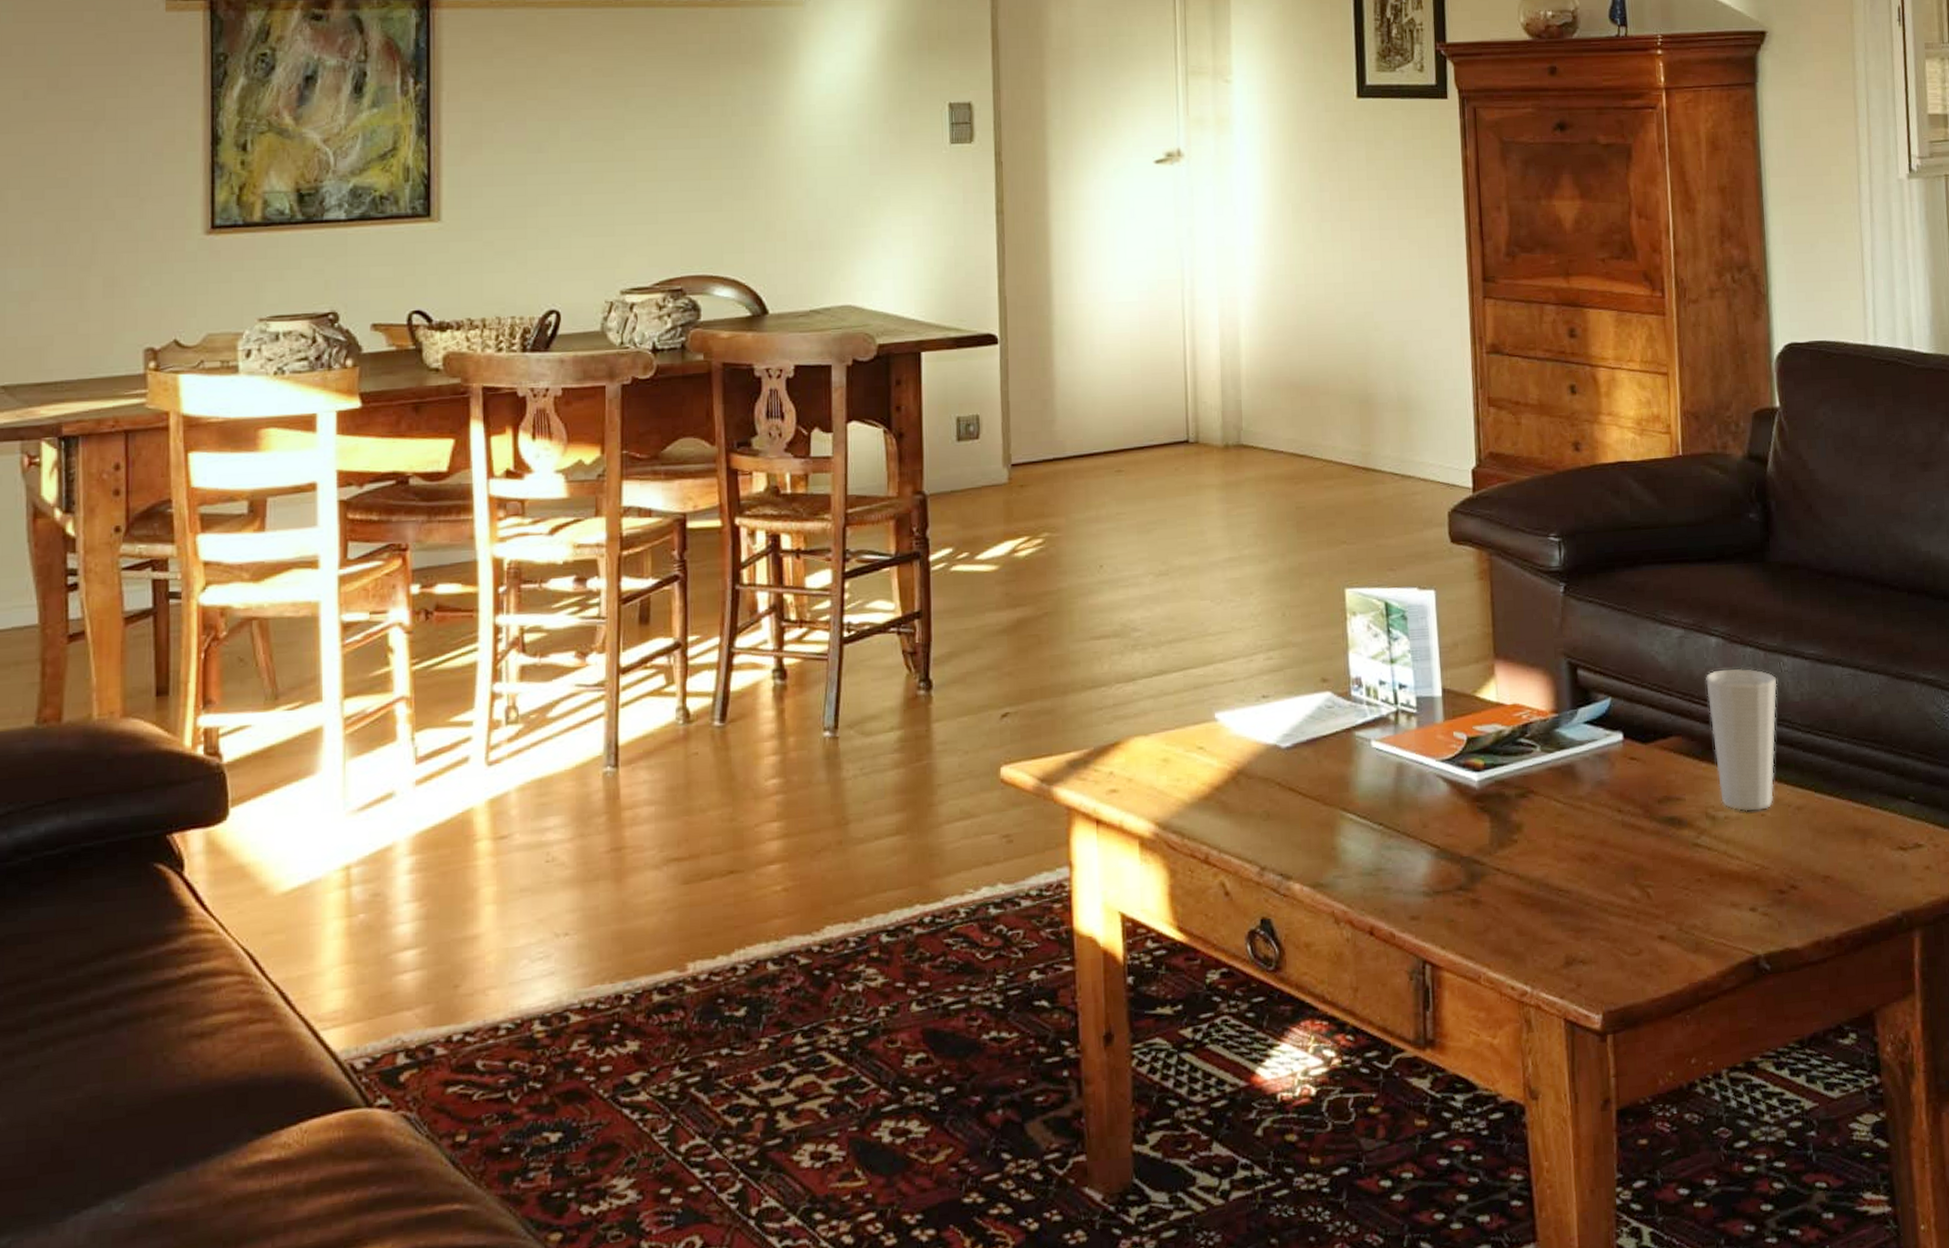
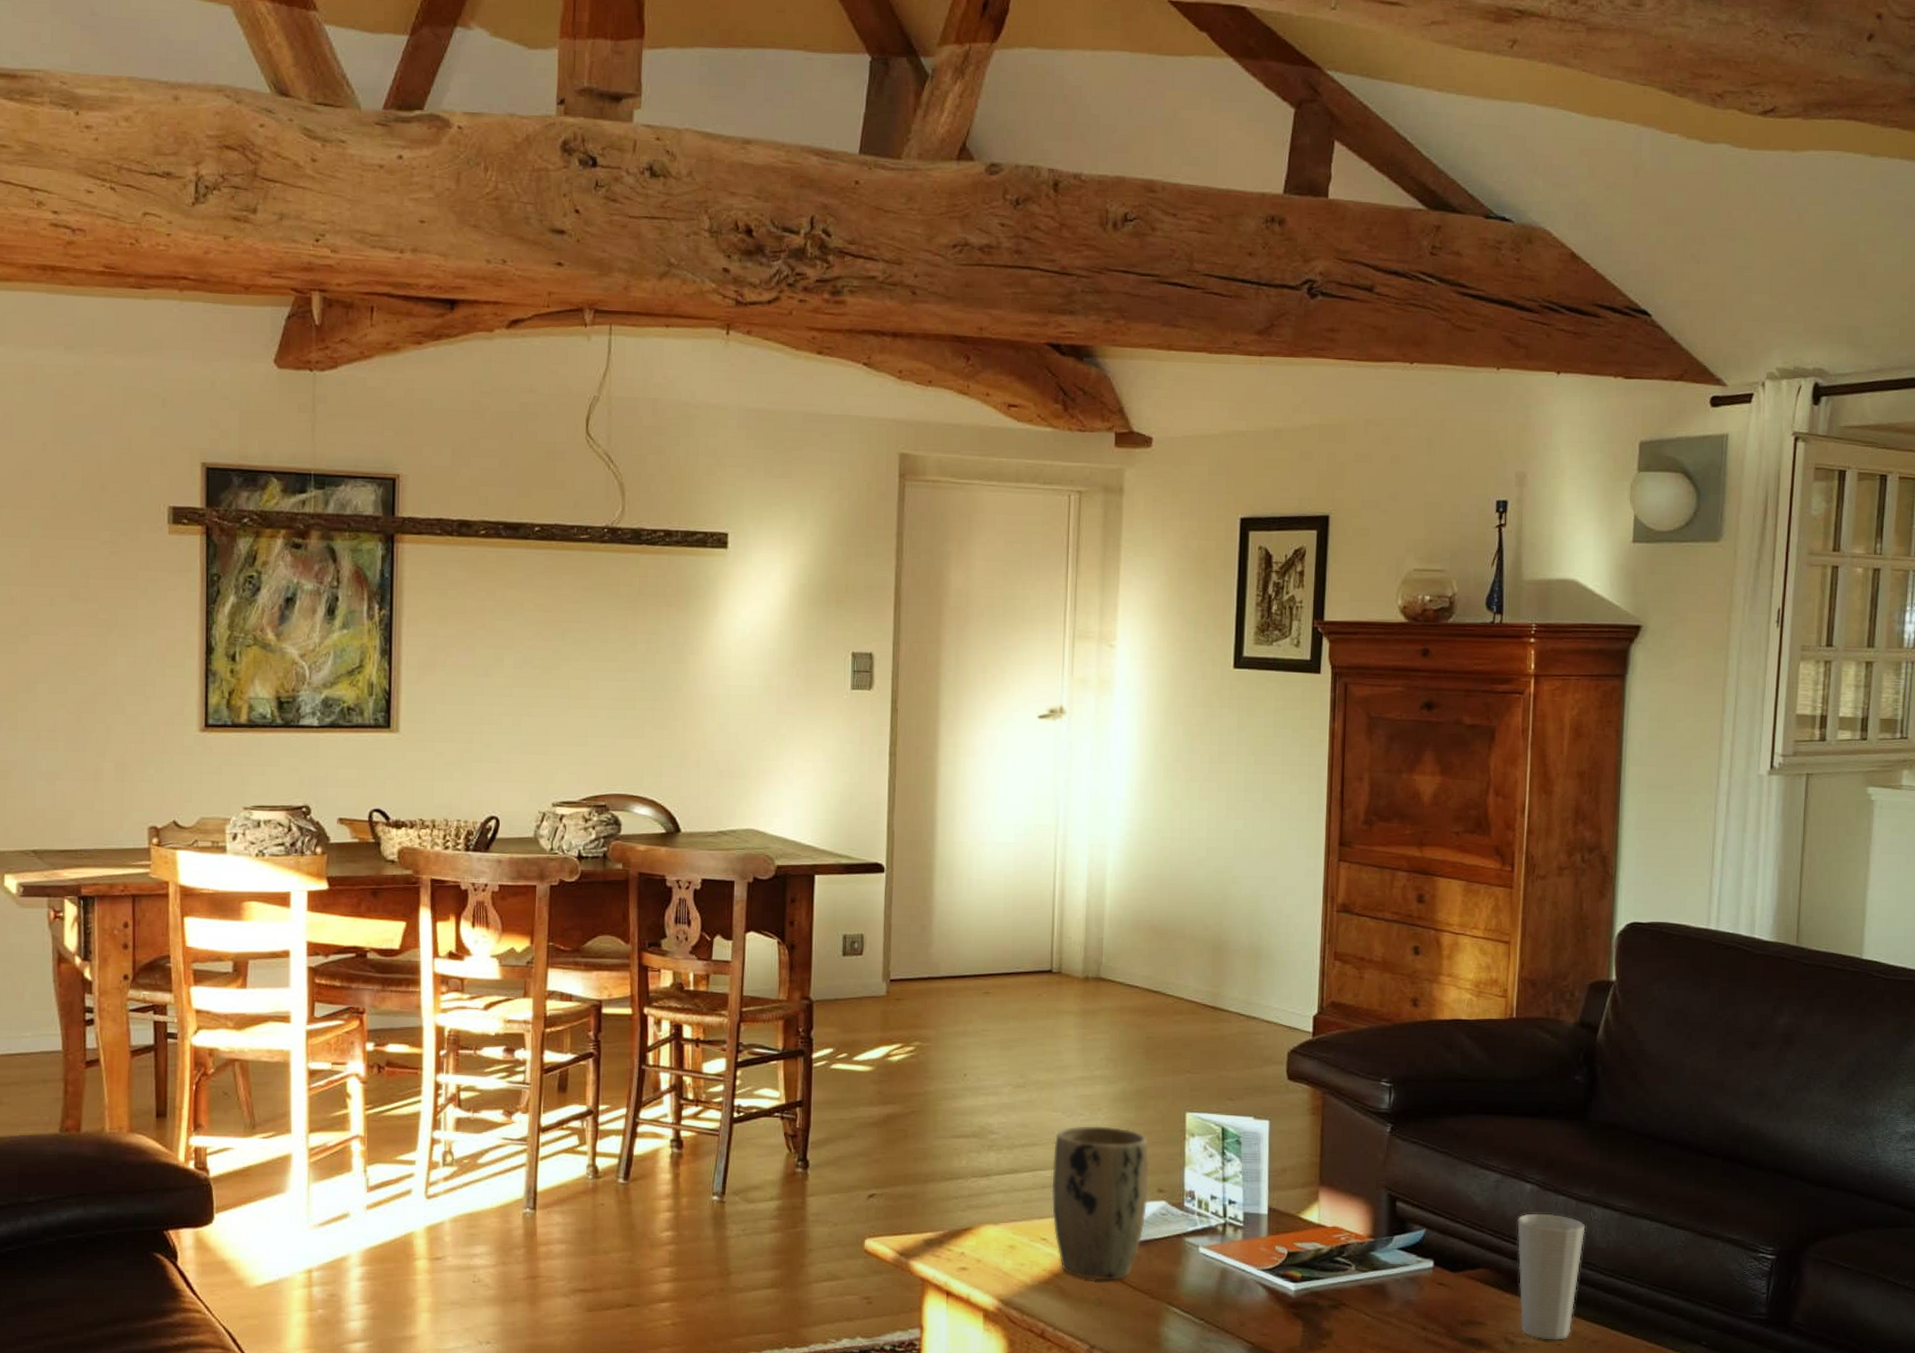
plant pot: none [1204,611,1312,790] -> present [1051,1126,1149,1281]

